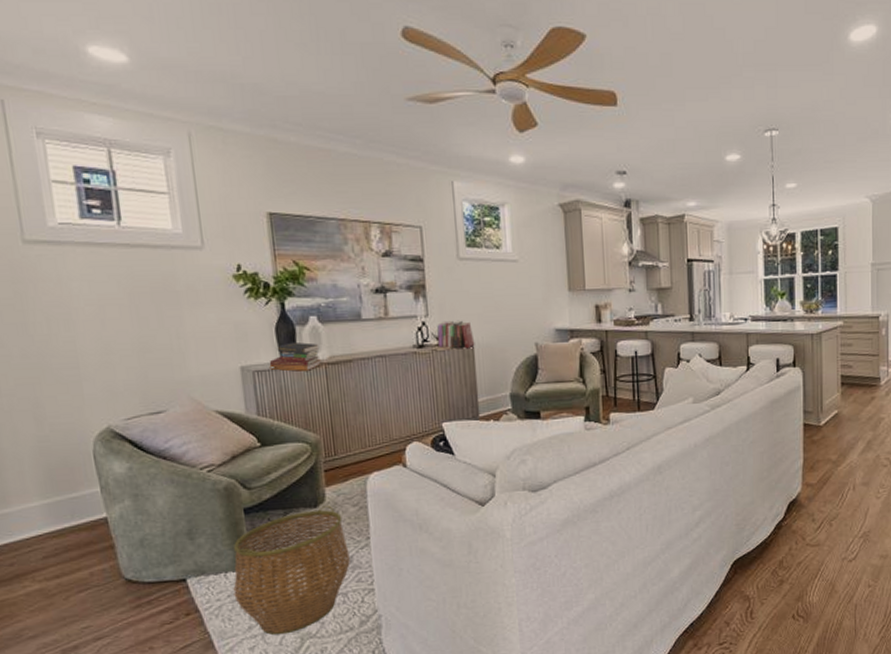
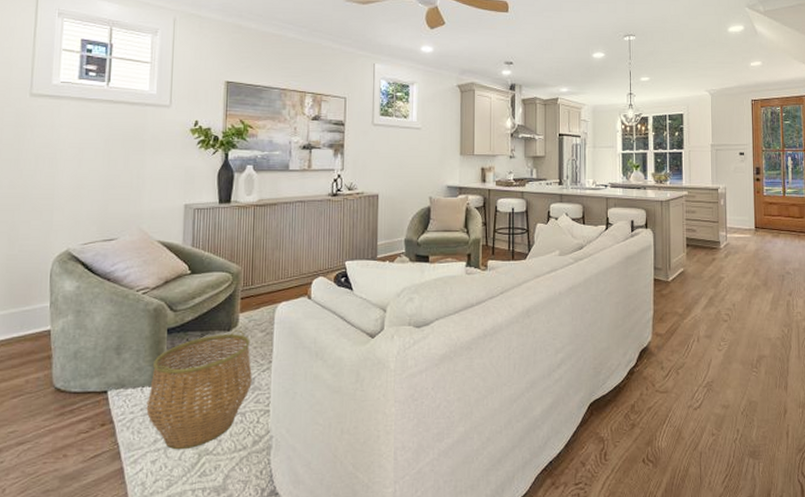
books: present [269,341,321,372] -> none [208,186,251,211]
books: present [436,320,475,349] -> none [348,174,380,199]

